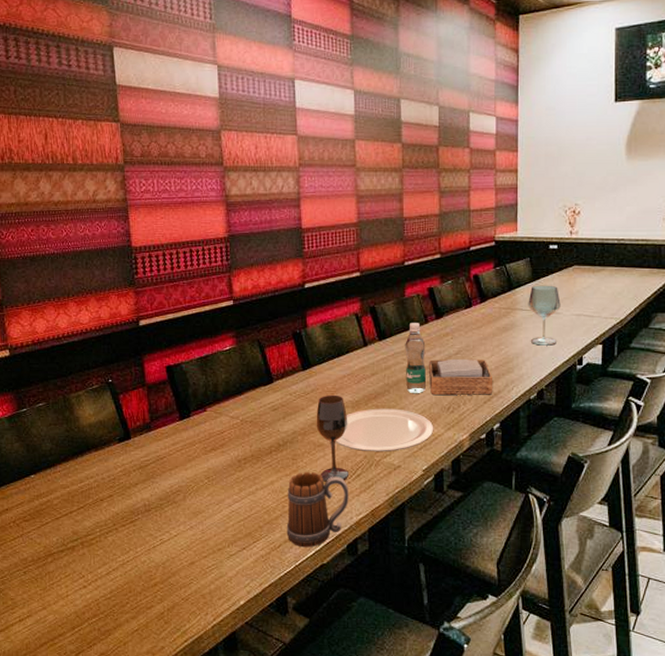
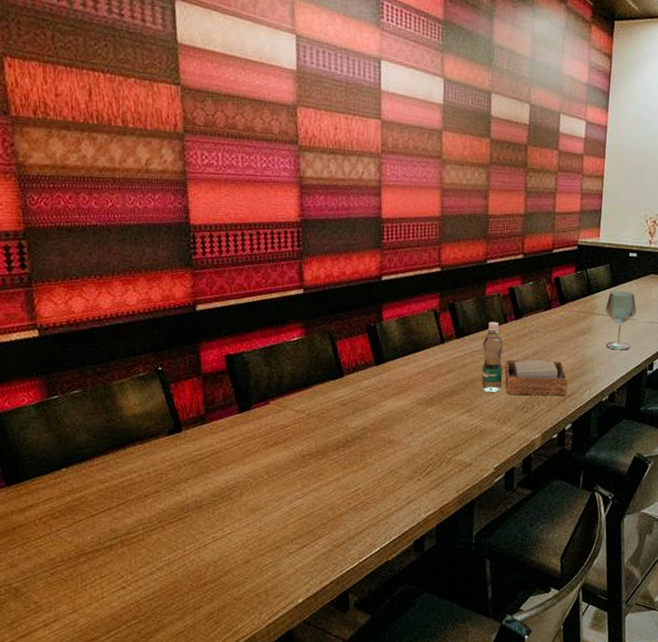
beer mug: present [286,471,349,548] -> none [351,468,418,545]
wine glass: present [316,394,348,482] -> none [387,391,421,479]
plate: present [335,408,434,452] -> none [406,406,508,450]

